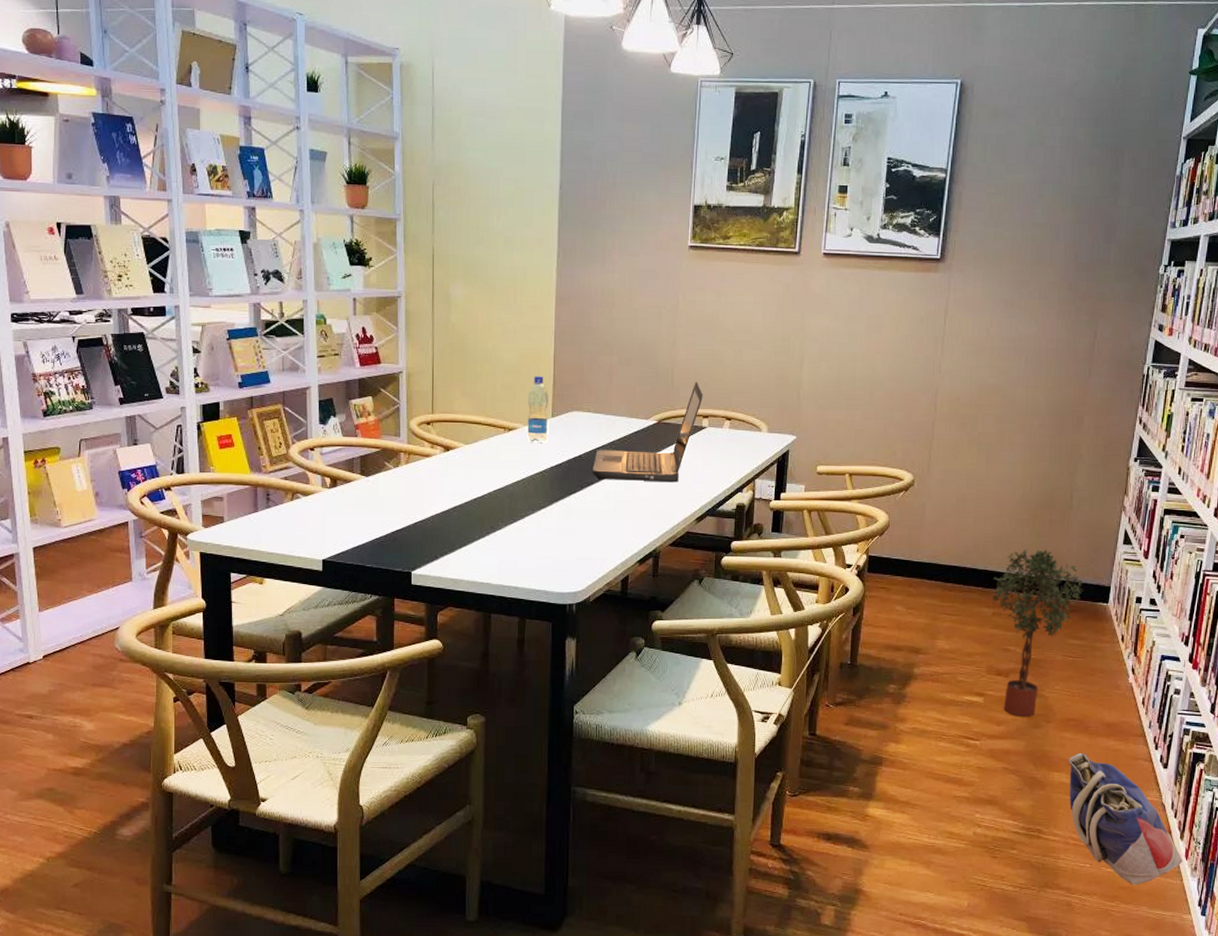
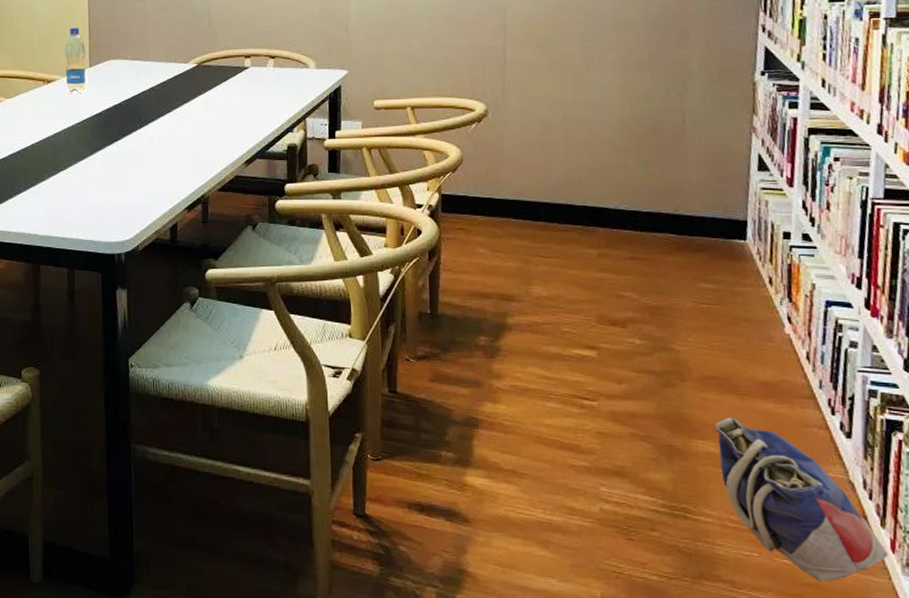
laptop computer: present [591,381,703,483] -> none [132,21,244,126]
potted tree: present [991,549,1084,717] -> none [595,181,713,374]

